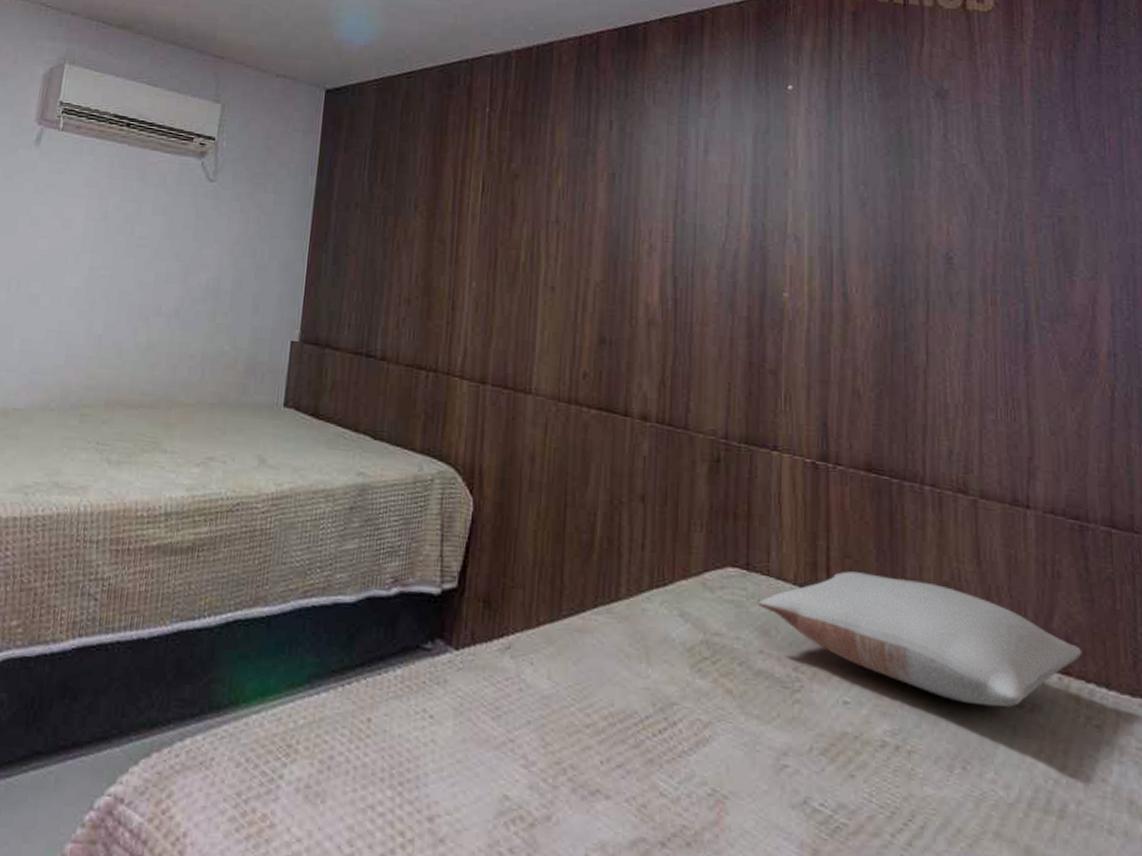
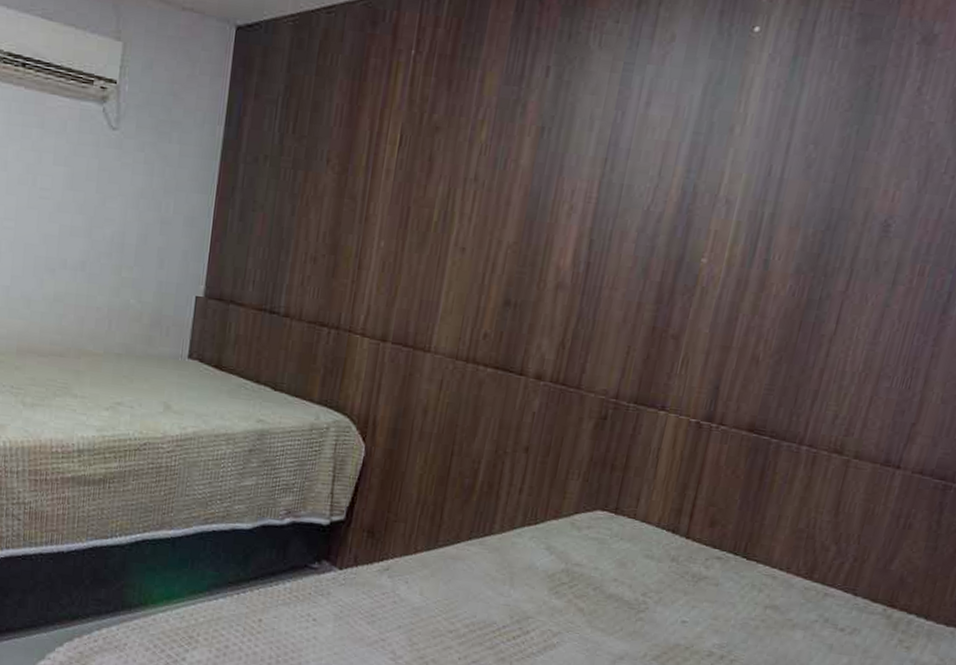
pillow: present [758,571,1082,707] -> none [619,517,912,630]

